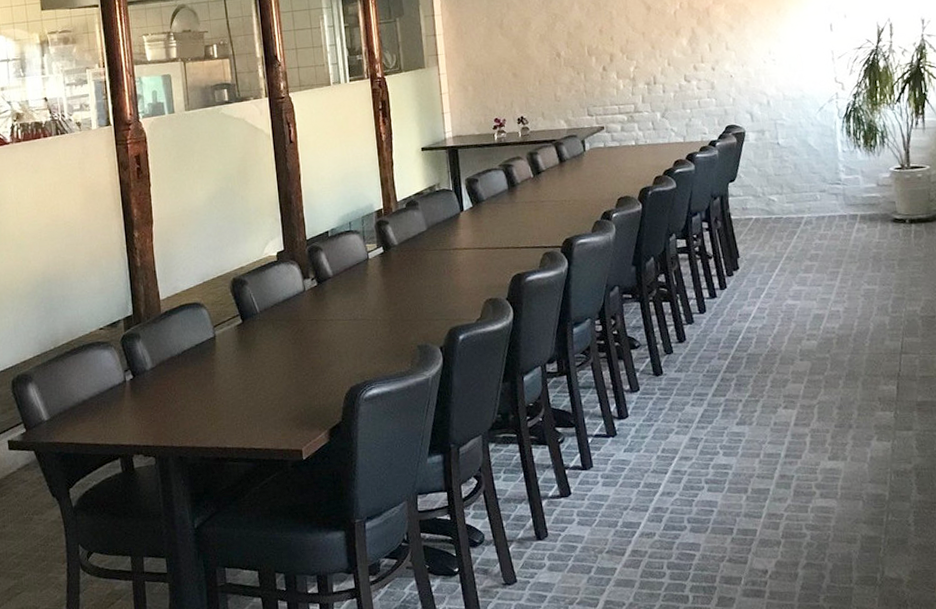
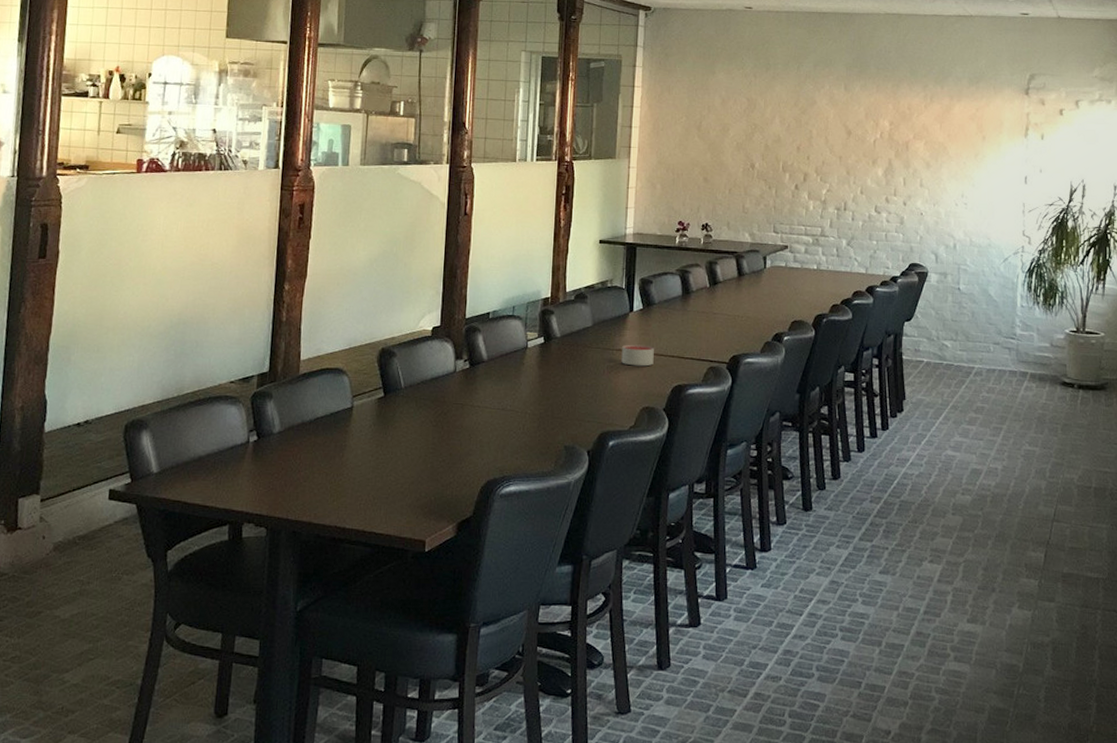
candle: none [458,240,491,262] -> present [621,344,654,367]

